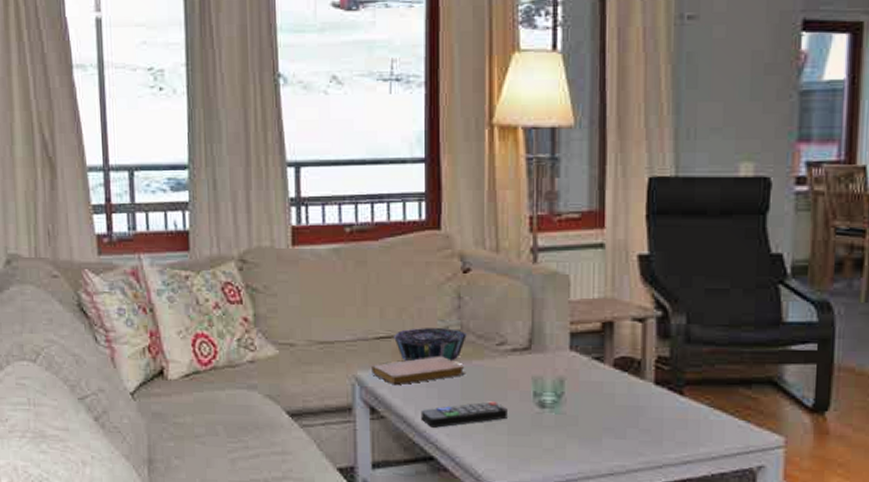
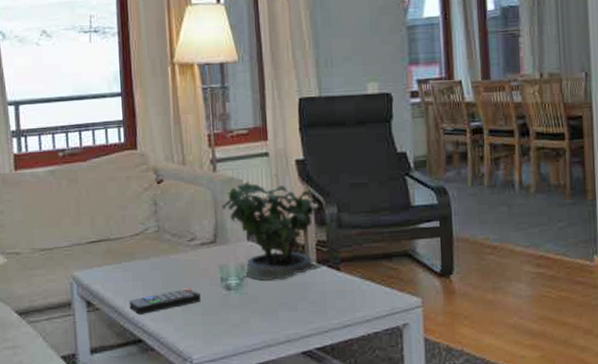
notebook: present [372,355,465,386] -> none [86,253,164,281]
decorative bowl: present [394,328,468,362] -> none [103,230,164,261]
potted plant: none [541,270,664,400] -> present [222,174,325,281]

